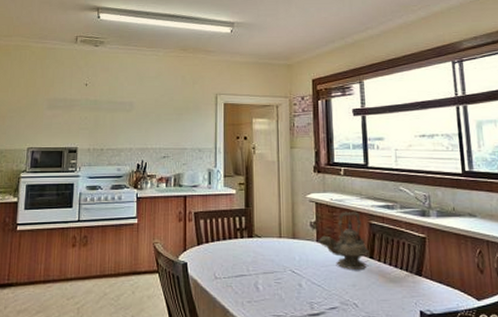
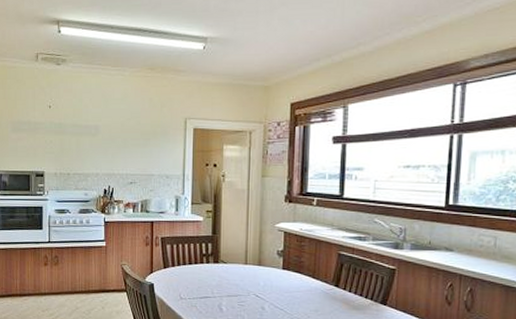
teapot: present [318,211,369,269] -> none [284,241,335,296]

